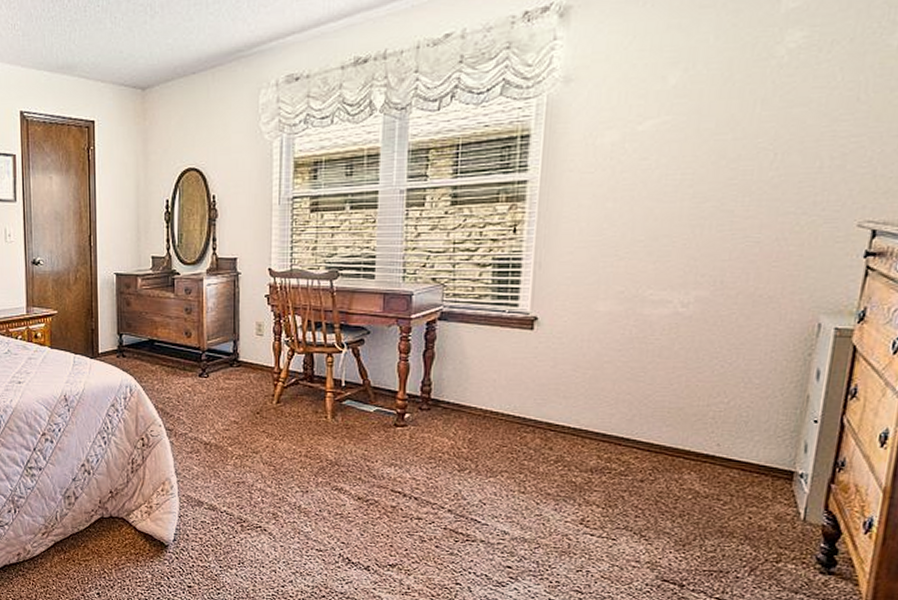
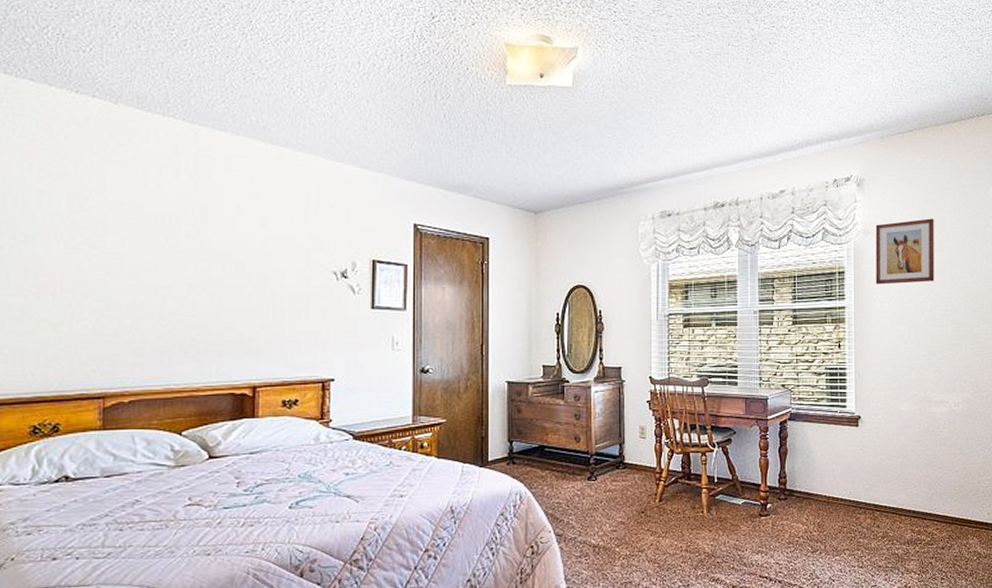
wall art: none [575,52,679,149] -> present [875,218,935,285]

